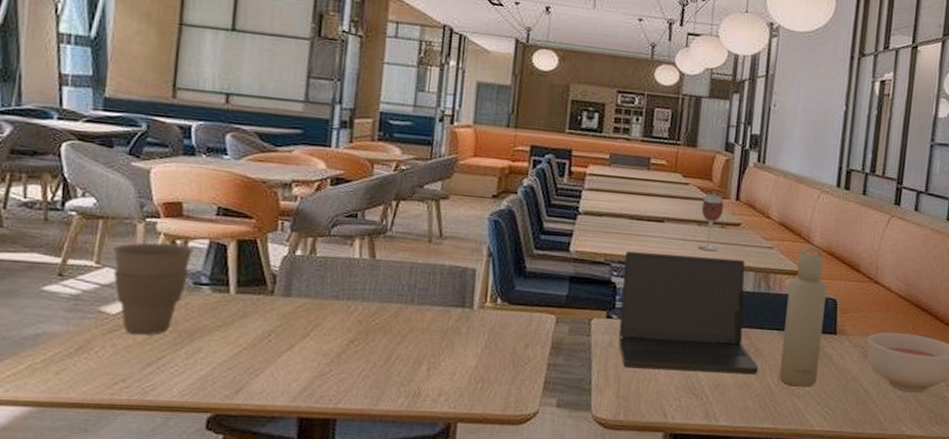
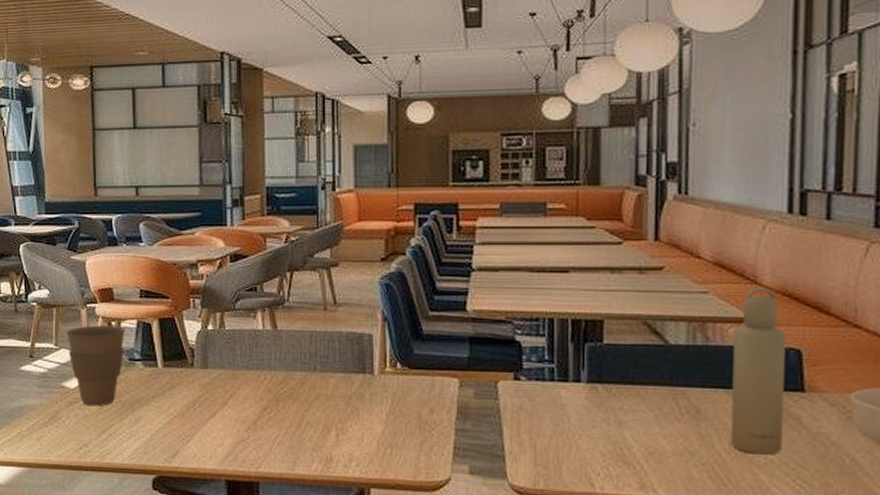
laptop: present [618,251,758,374] -> none [528,307,702,439]
wineglass: present [698,192,724,251] -> none [613,234,640,301]

